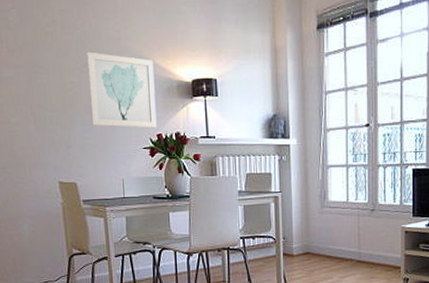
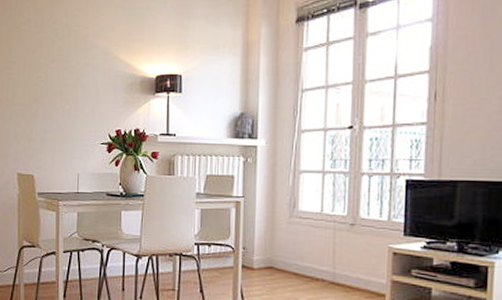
wall art: present [87,51,157,128] -> none [54,48,119,124]

